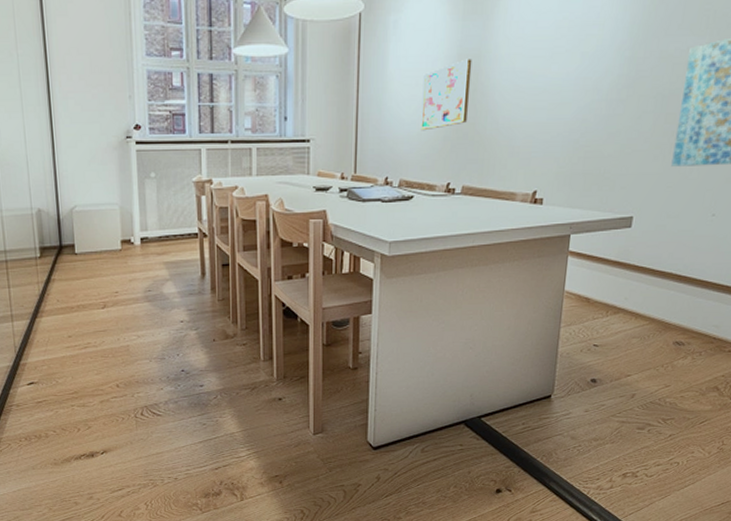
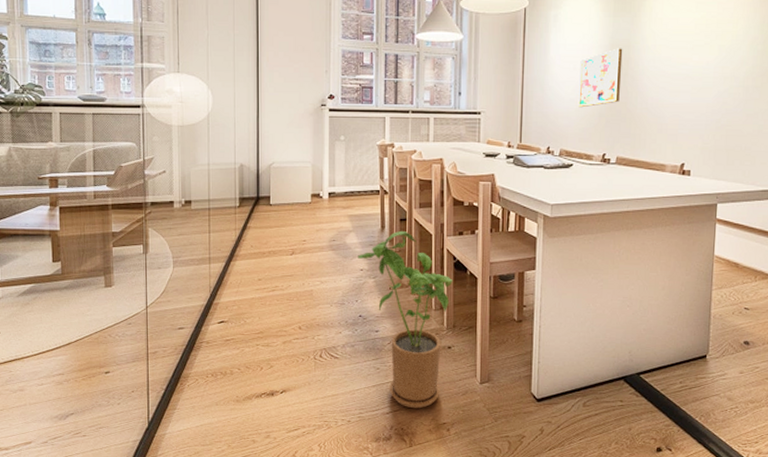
house plant: none [177,278,282,463] -> present [358,231,453,409]

